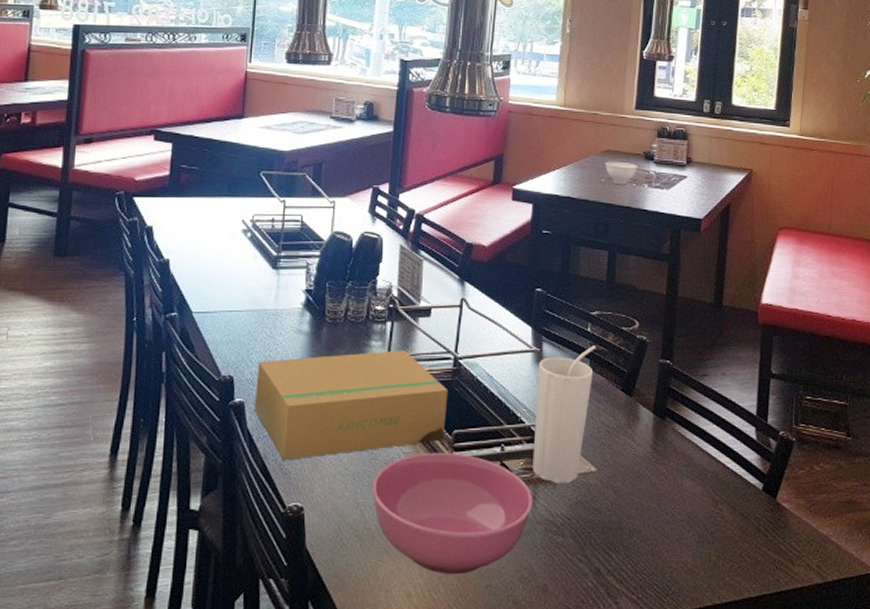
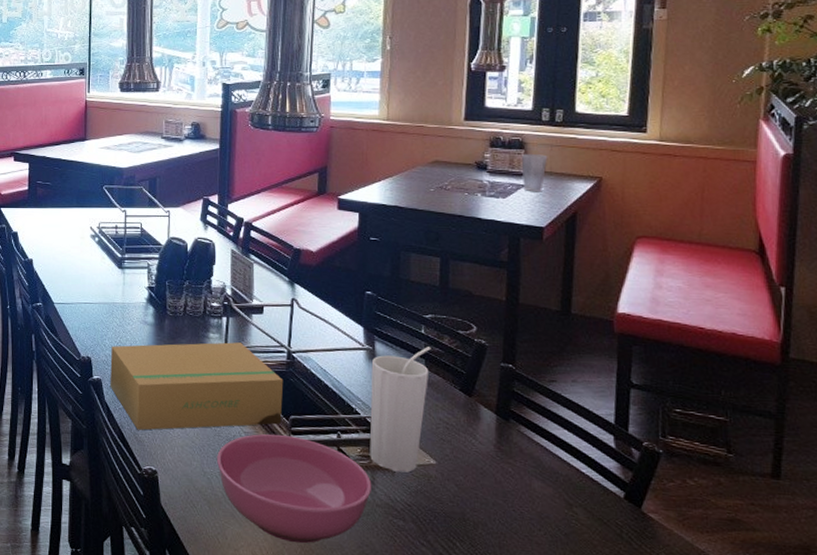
bowl: present [605,161,638,185] -> none [433,171,470,194]
cup: none [685,144,708,182] -> present [522,153,548,191]

